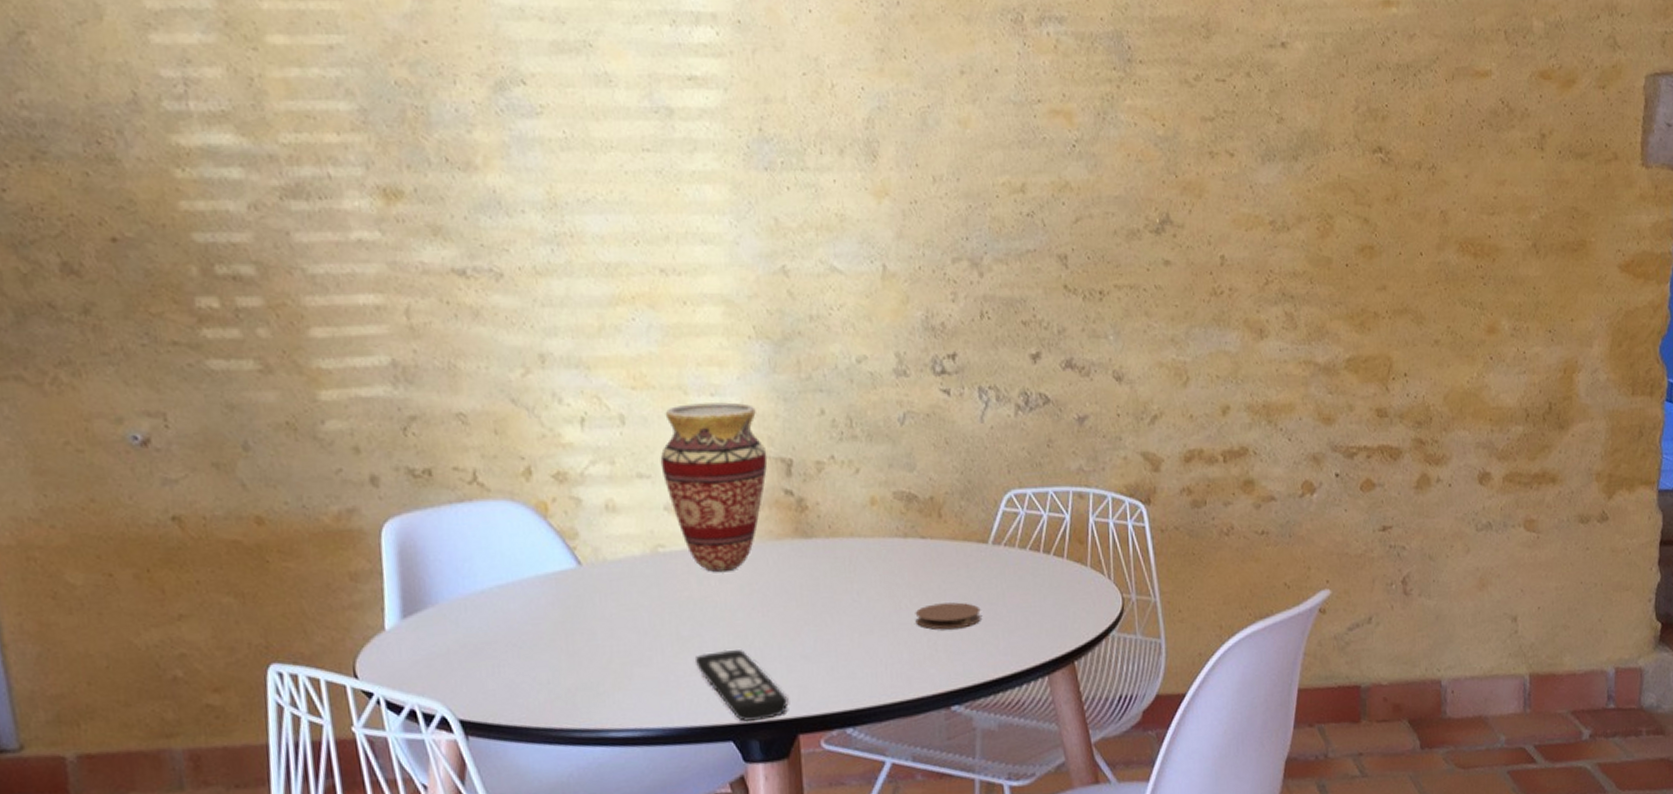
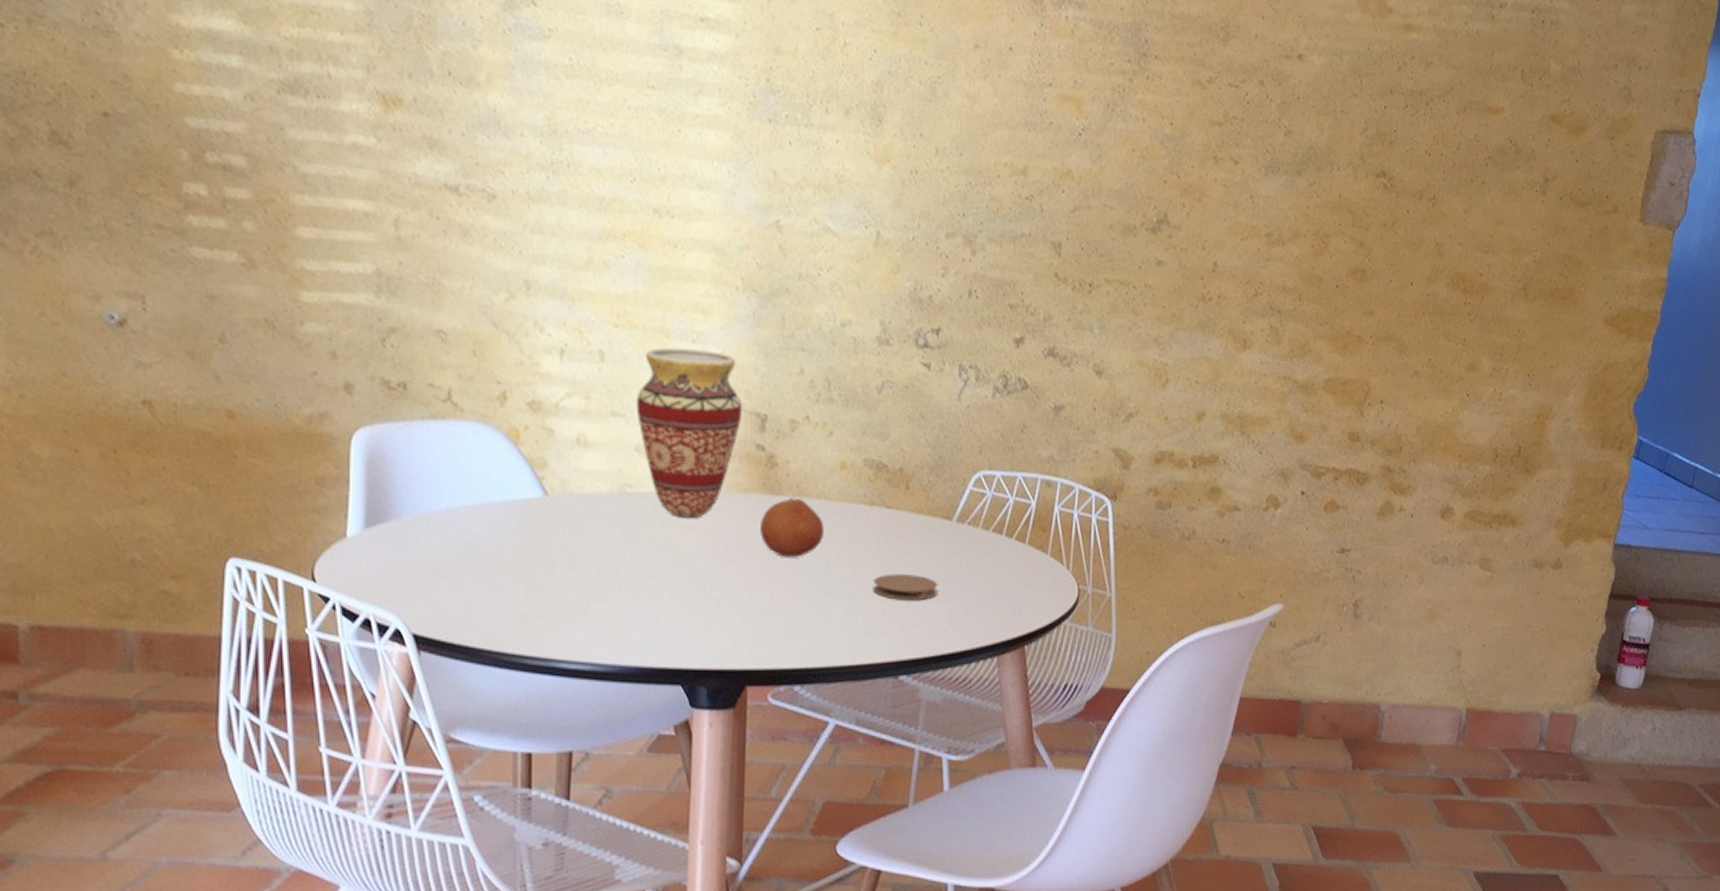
remote control: present [694,649,789,723] -> none [651,595,740,669]
fruit: none [796,538,861,600] -> present [760,497,824,558]

